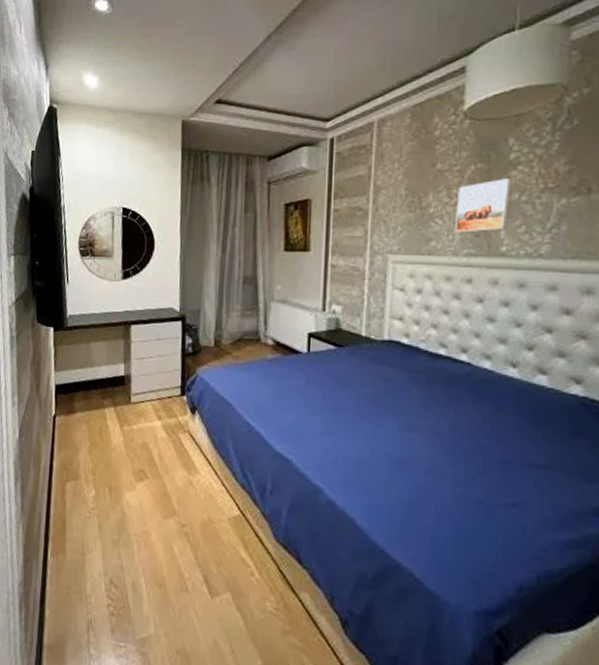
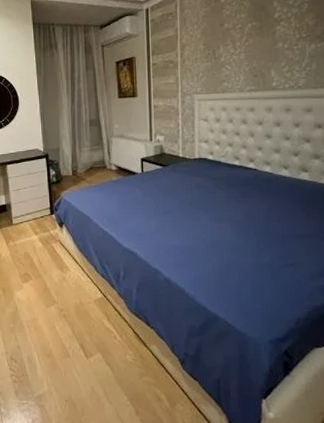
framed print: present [454,178,511,233] -> none [239,32,277,75]

